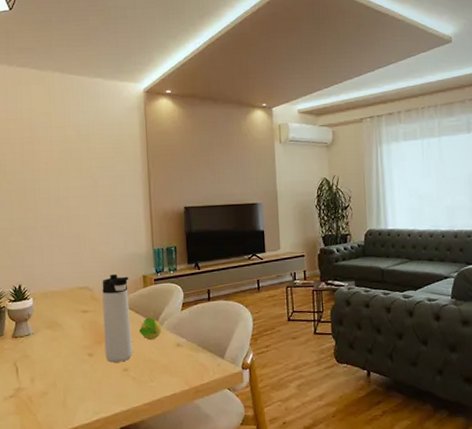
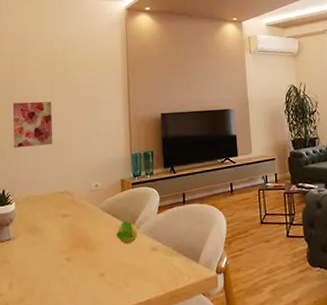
wall art: none [24,192,70,242] -> present [12,101,53,148]
thermos bottle: present [102,274,133,363] -> none [82,179,109,267]

